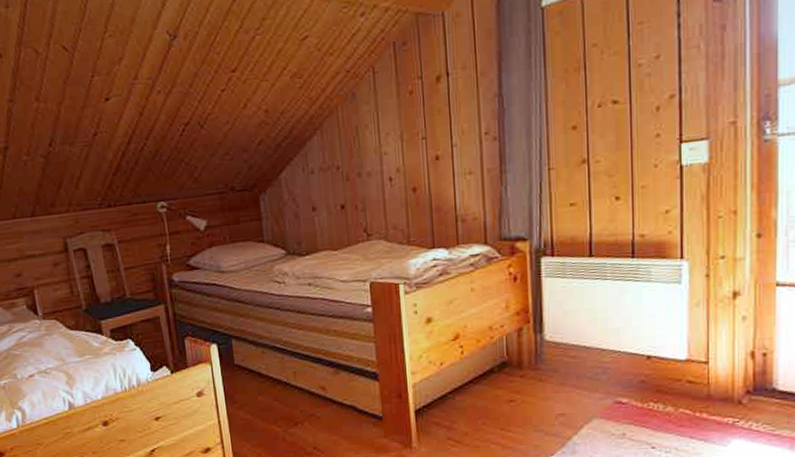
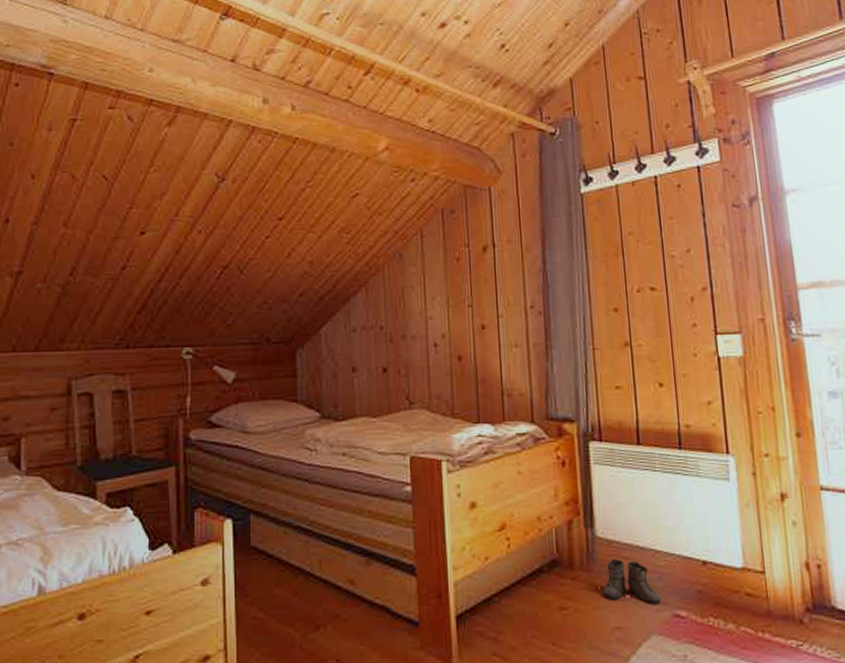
boots: none [549,357,605,395] -> present [603,558,662,605]

